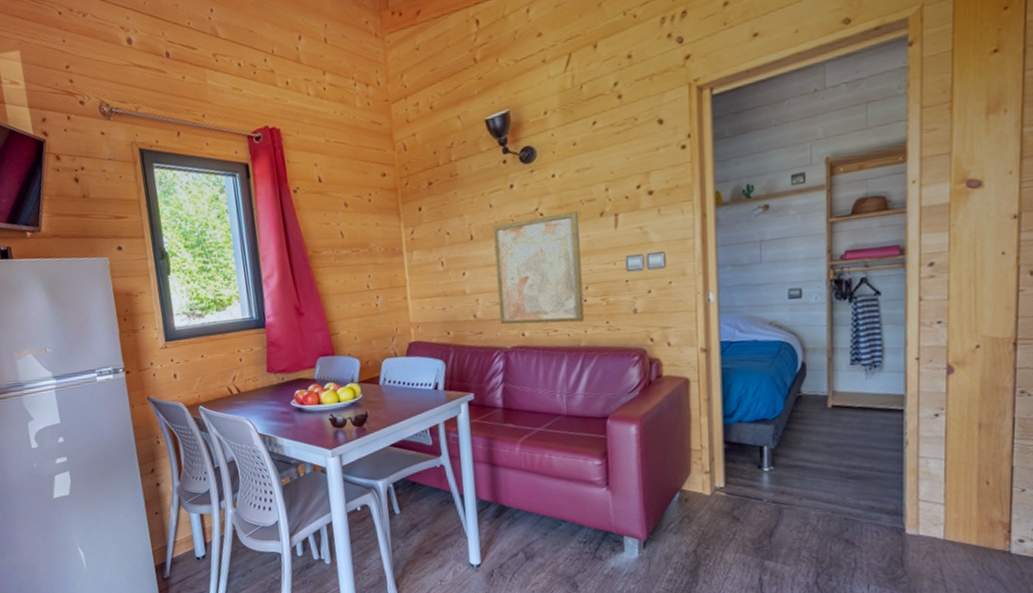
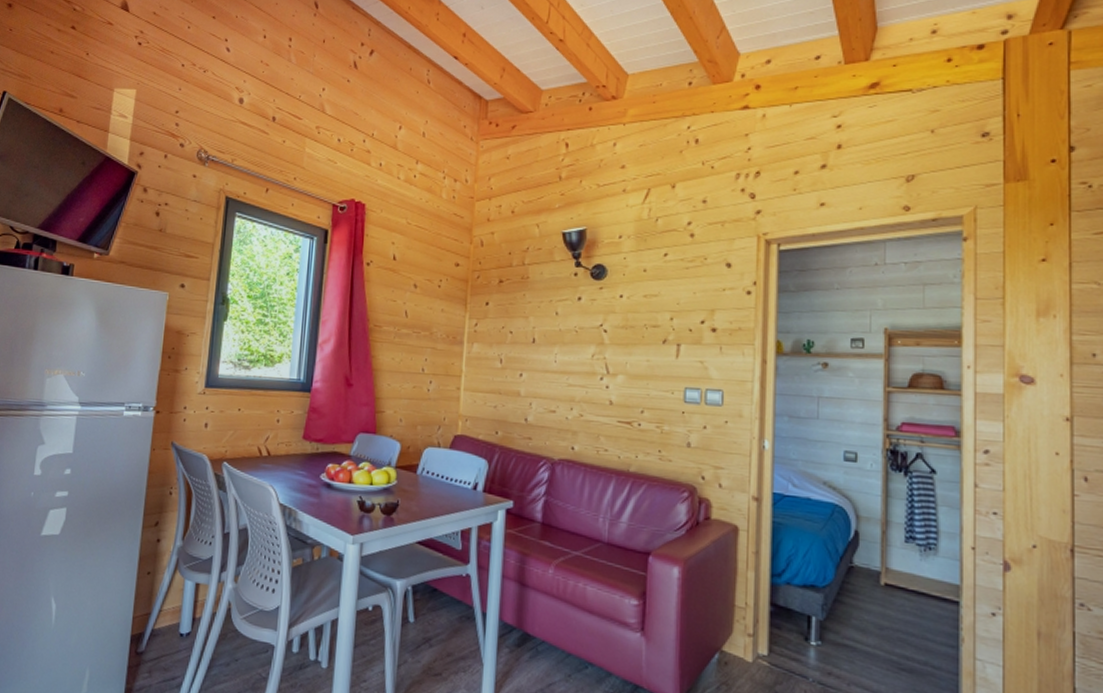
wall art: present [493,211,585,325] -> none [550,333,641,447]

